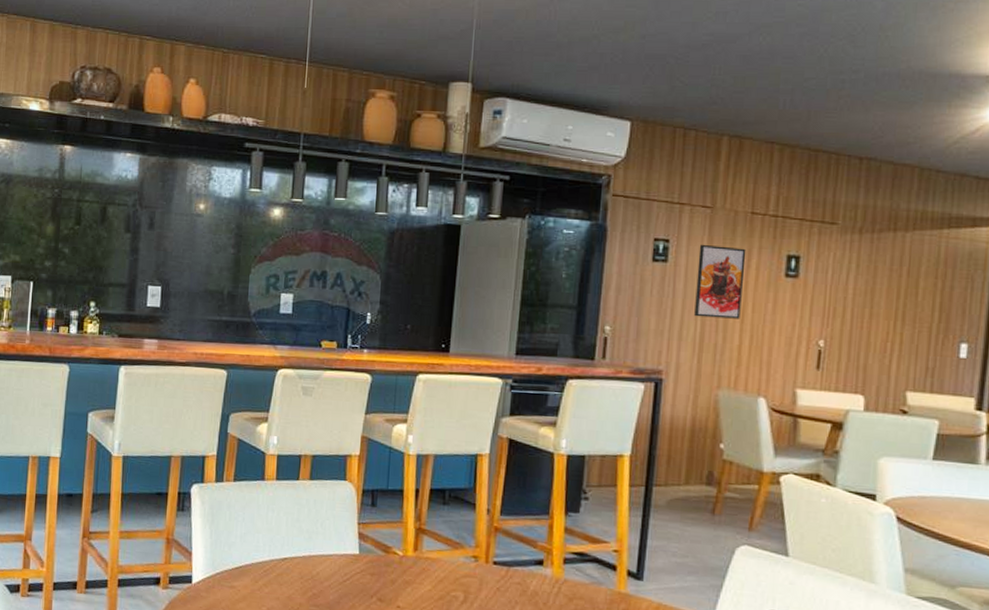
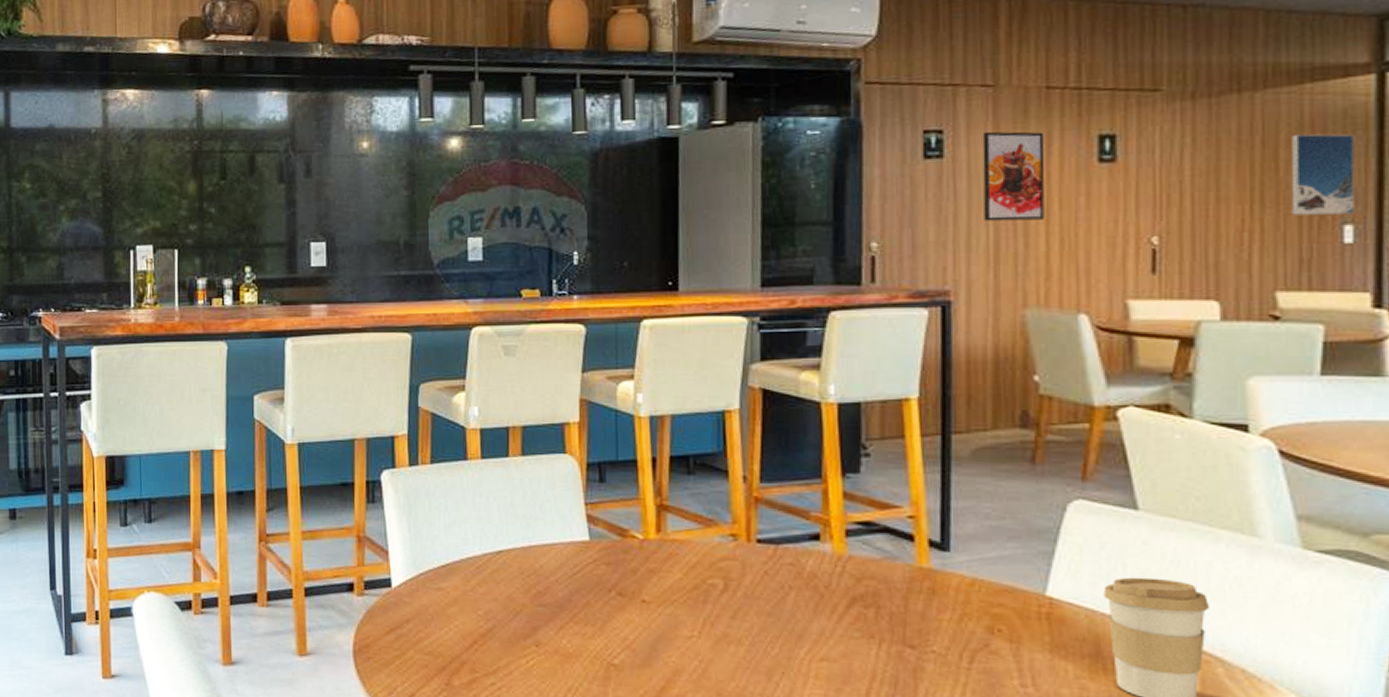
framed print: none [924,268,976,335] -> present [1290,133,1355,215]

